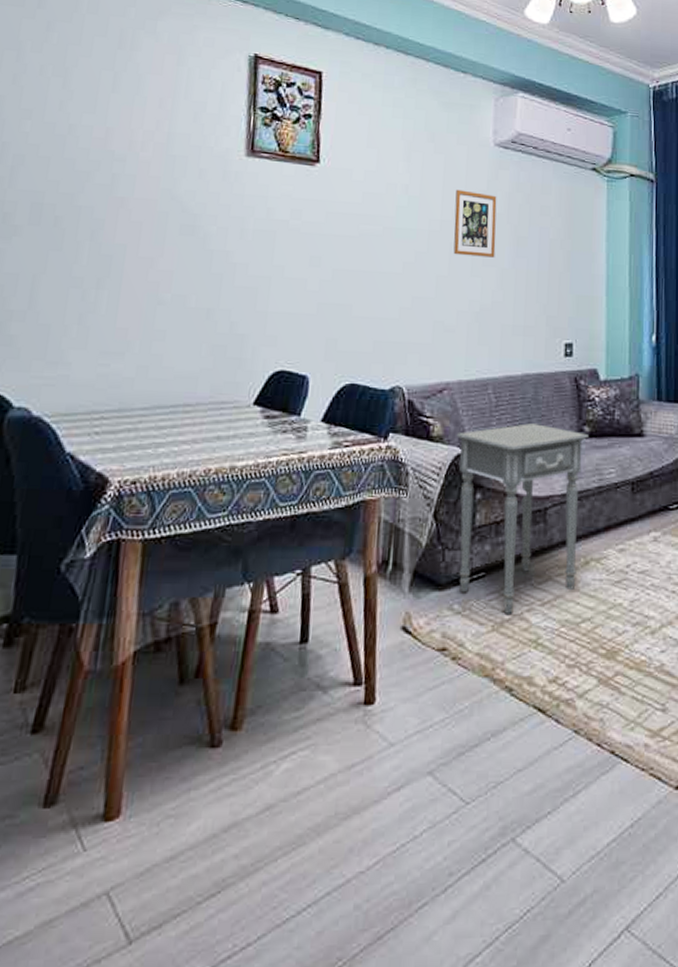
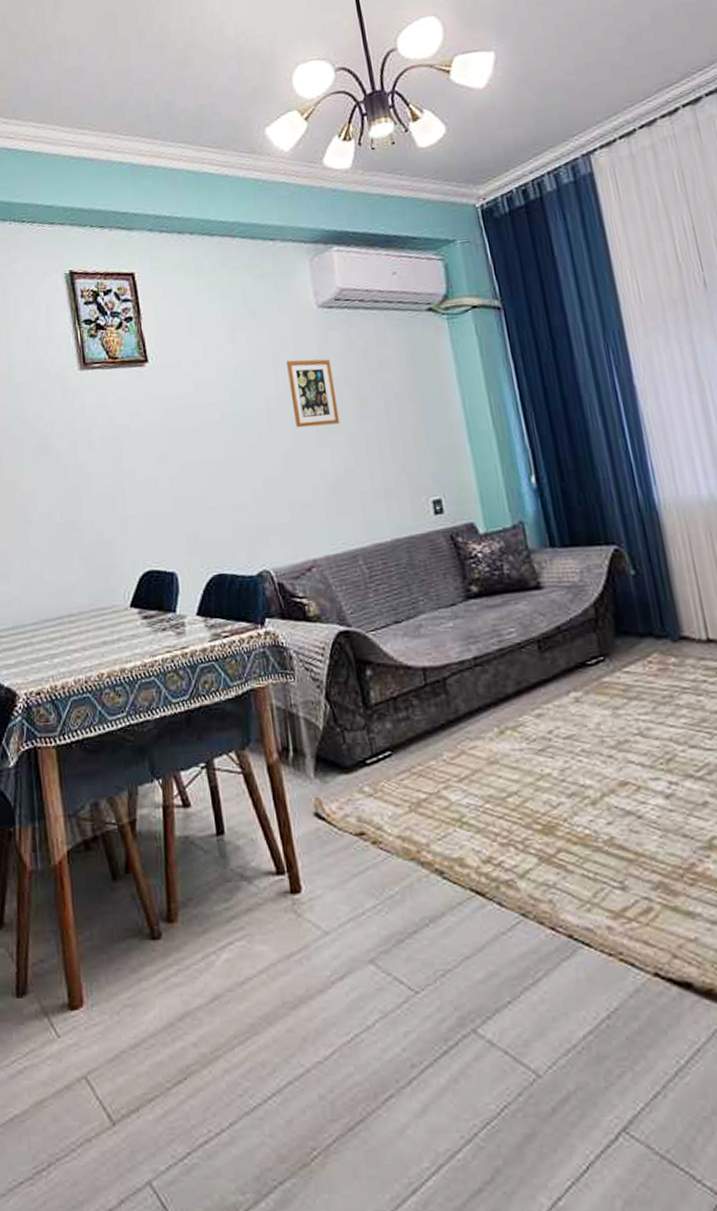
side table: present [456,423,588,614] -> none [333,590,493,793]

